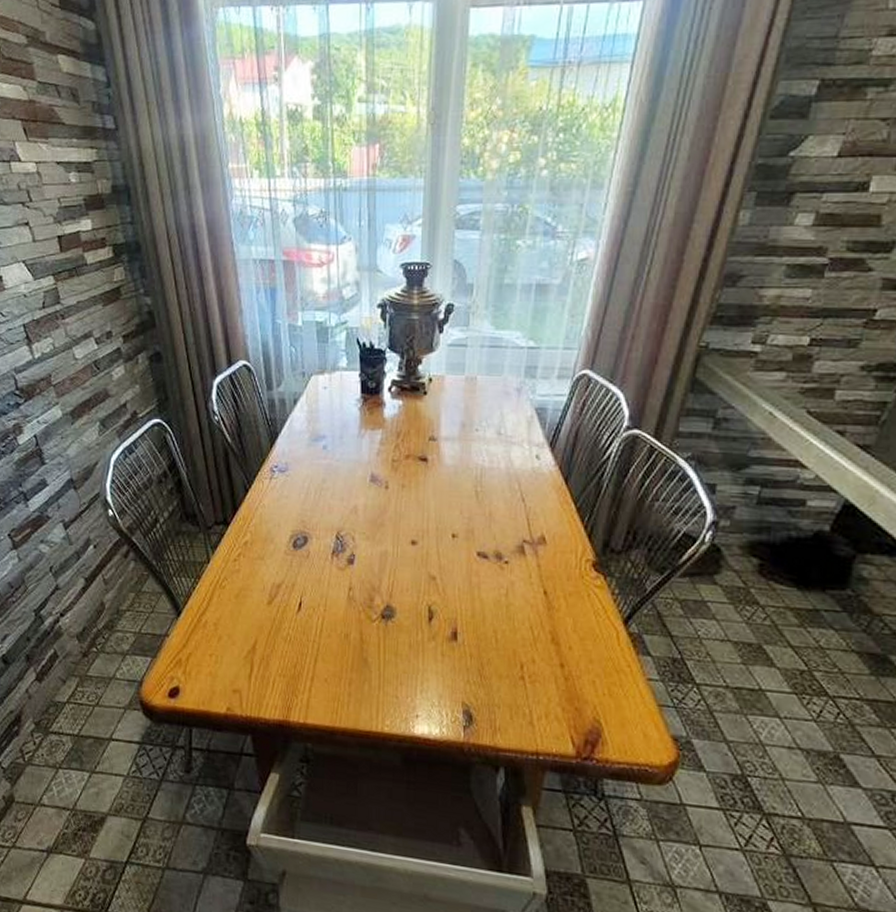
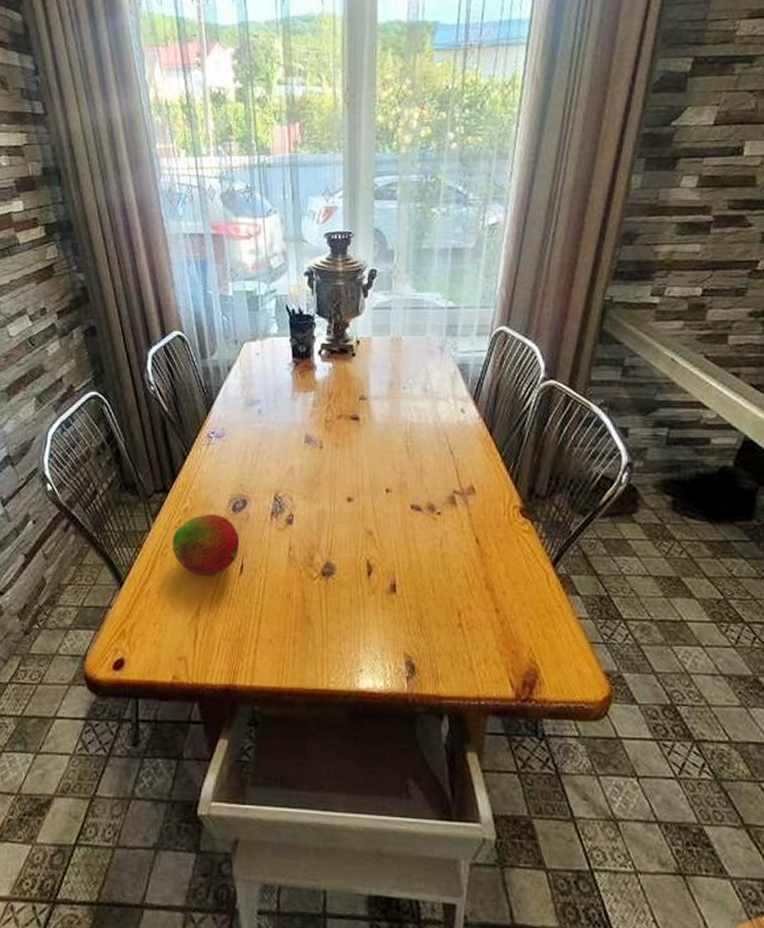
fruit: none [231,548,299,610] -> present [173,514,240,575]

